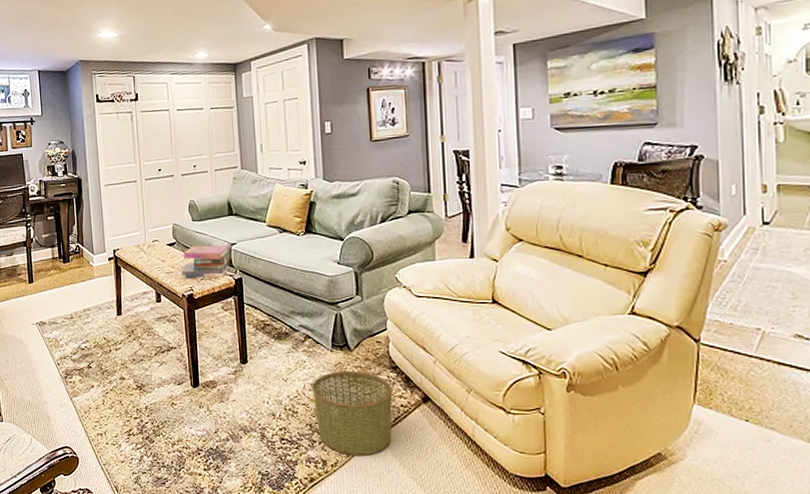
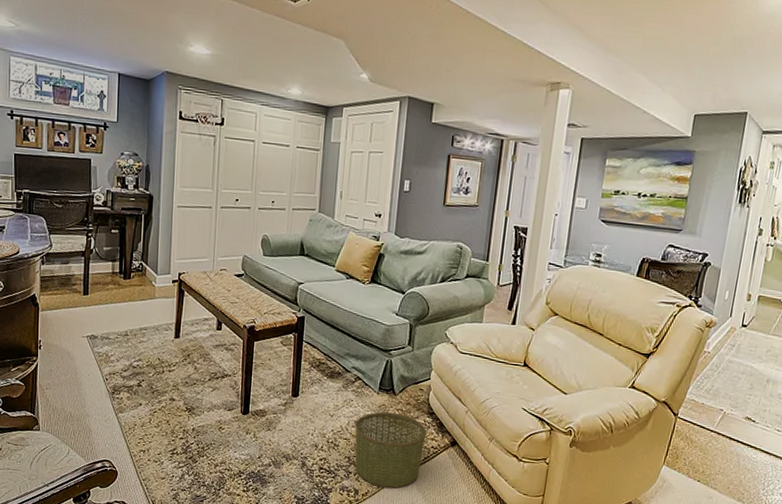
books: present [181,245,229,278] -> none [245,280,296,314]

